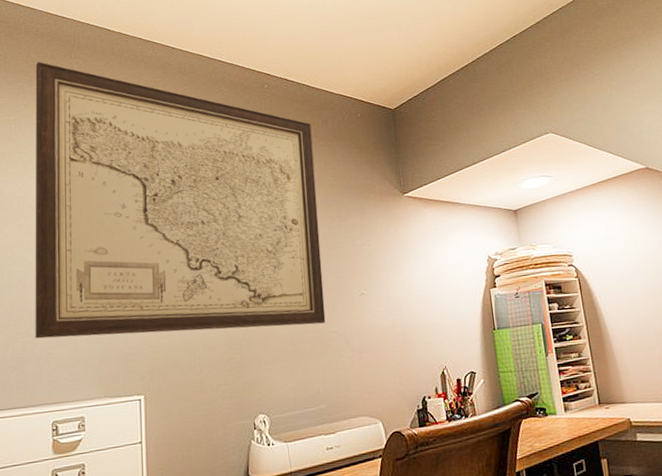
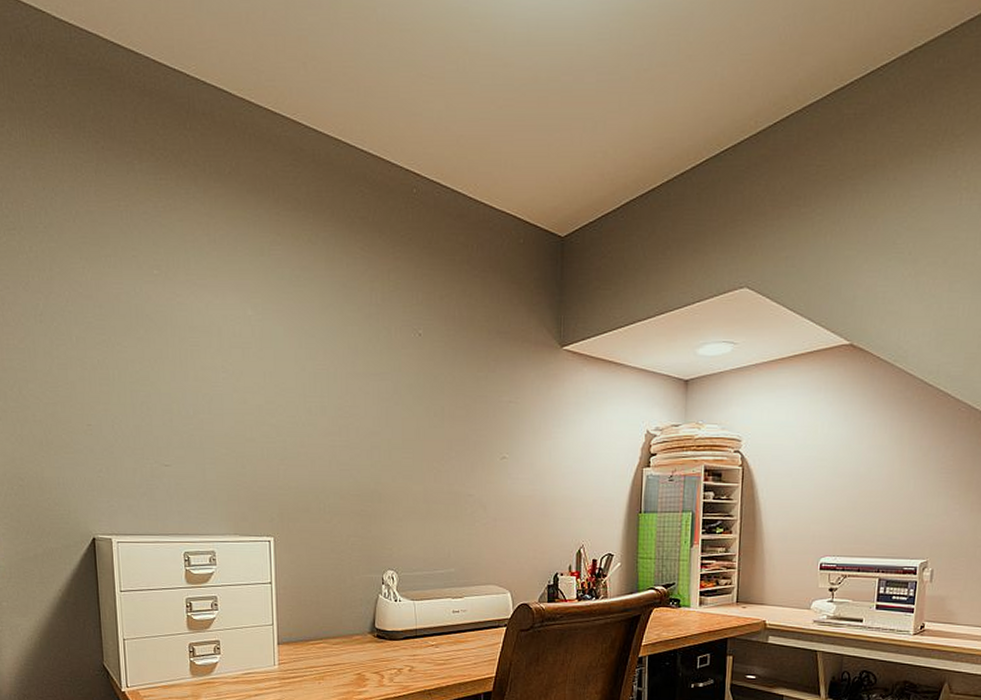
wall art: present [35,62,326,339] -> none [145,131,464,485]

